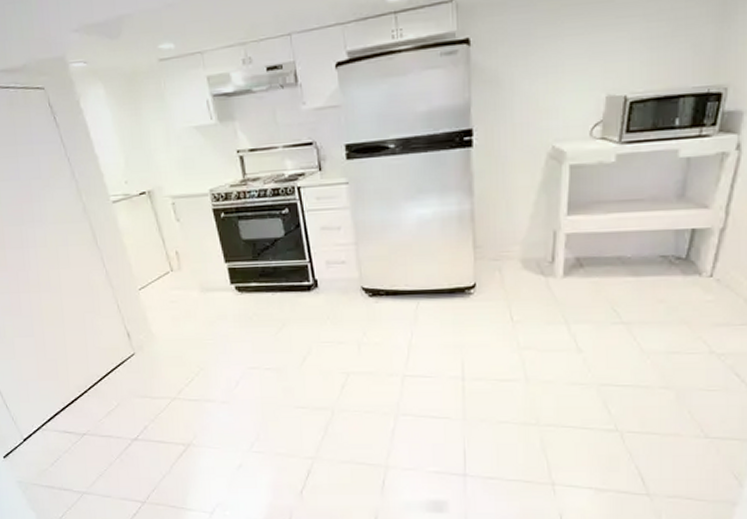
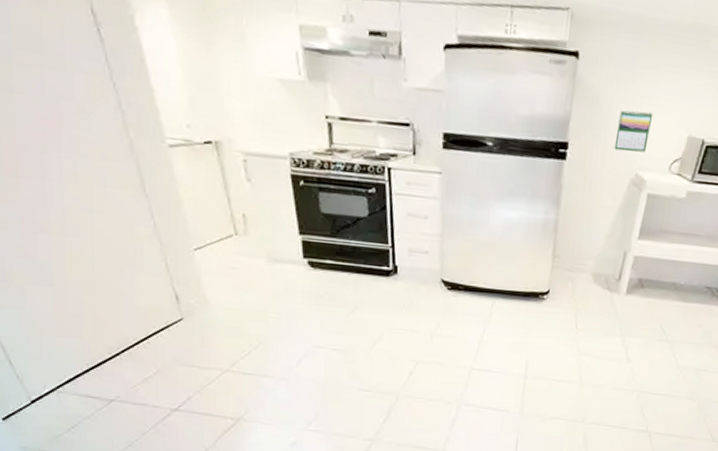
calendar: none [523,80,562,127] -> present [614,110,654,152]

